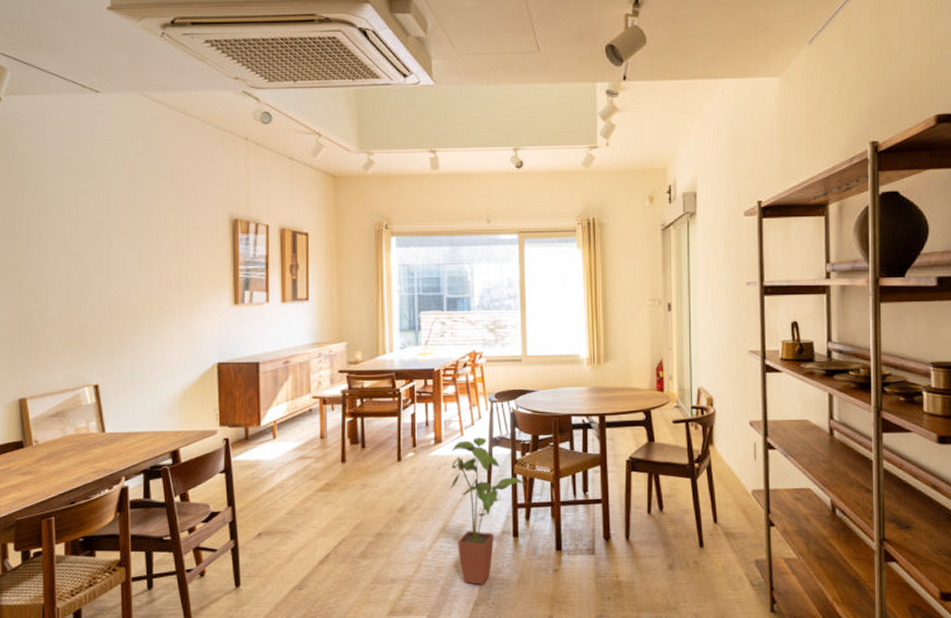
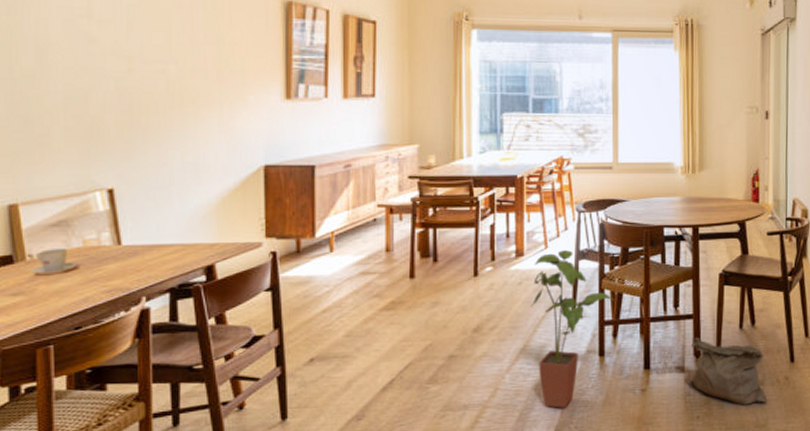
teacup: none [36,435,72,458] -> present [30,247,77,276]
bag: none [598,520,678,588] -> present [687,337,768,405]

